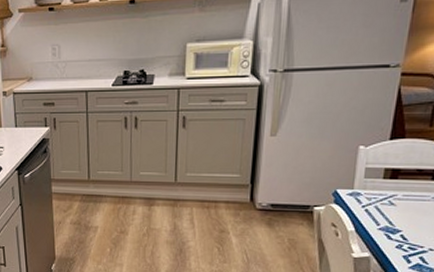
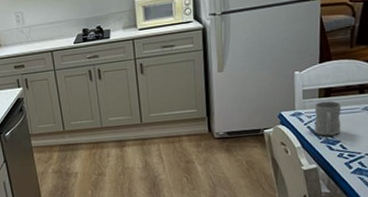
mug: none [373,183,410,223] -> present [314,101,342,136]

